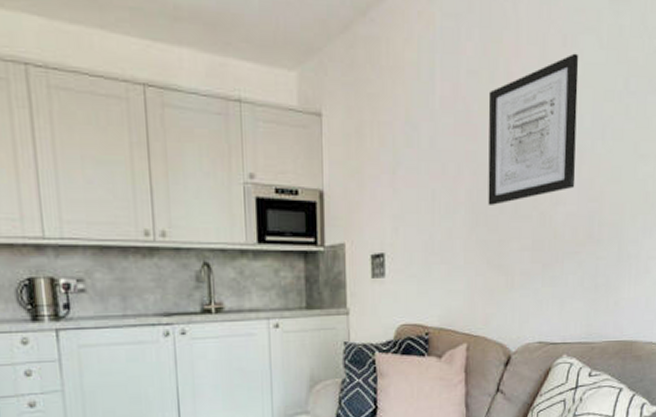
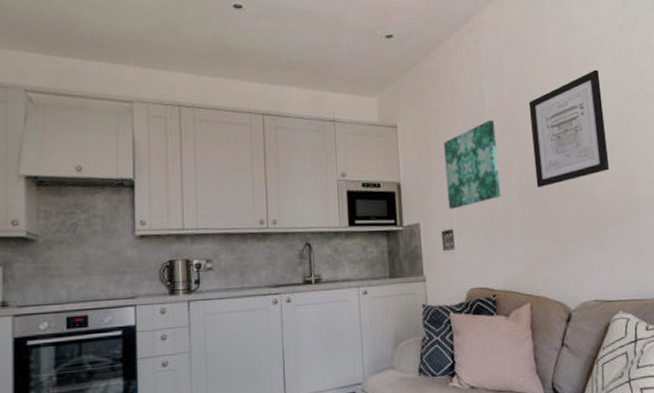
wall art: none [380,112,445,227] -> present [444,119,500,209]

